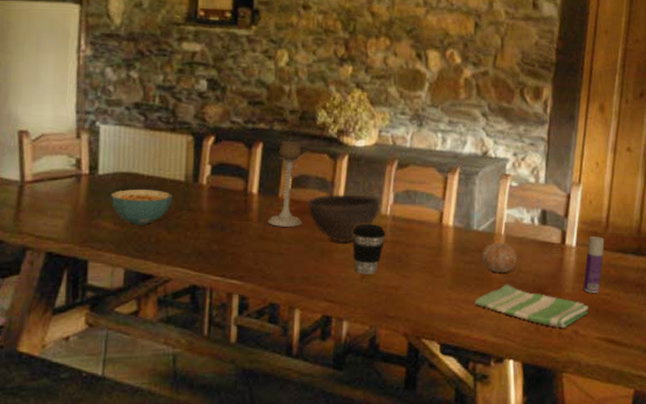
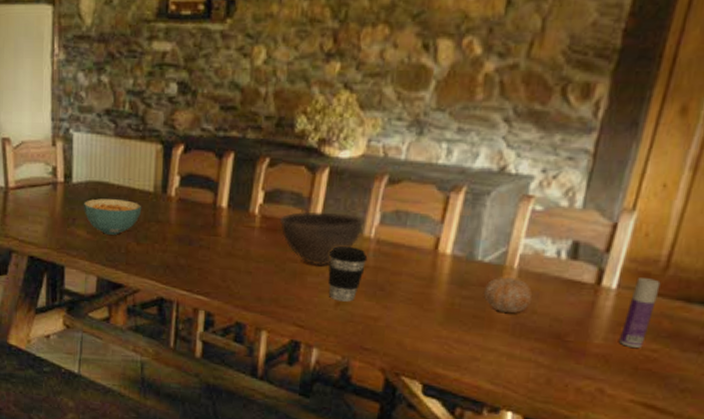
candle holder: present [267,140,302,227] -> none [236,150,277,245]
dish towel: present [474,284,588,328] -> none [469,326,624,385]

